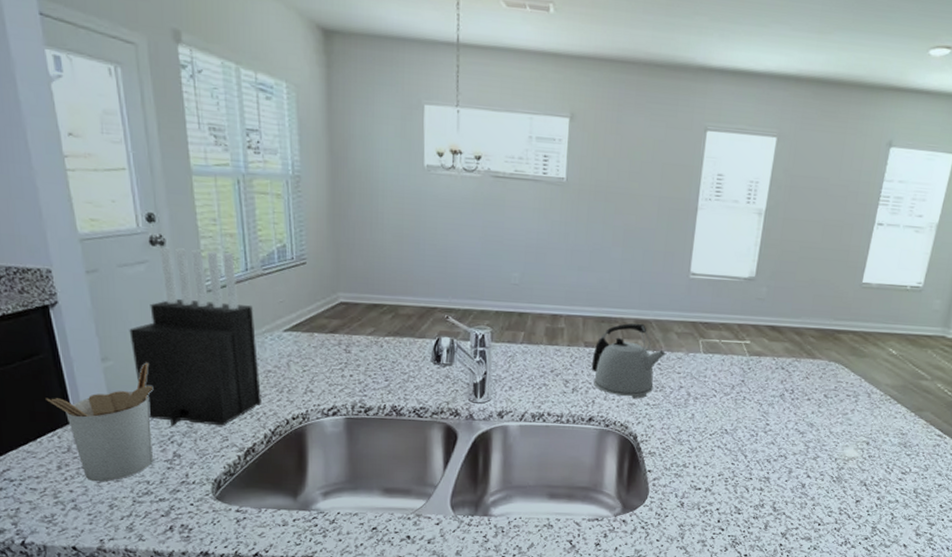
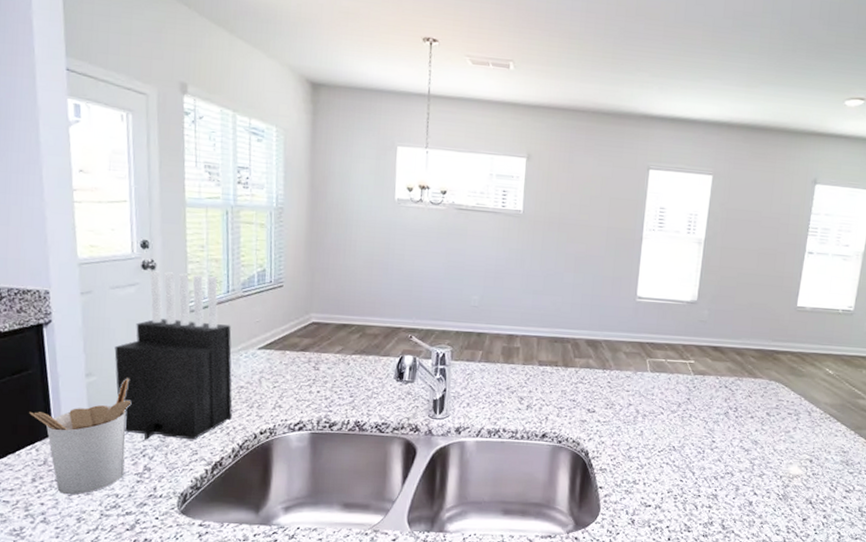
kettle: present [591,323,666,399] -> none [544,343,615,416]

